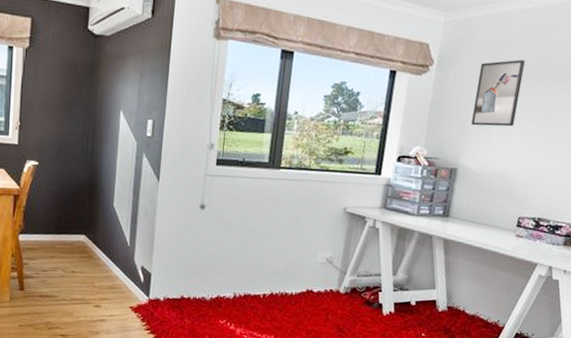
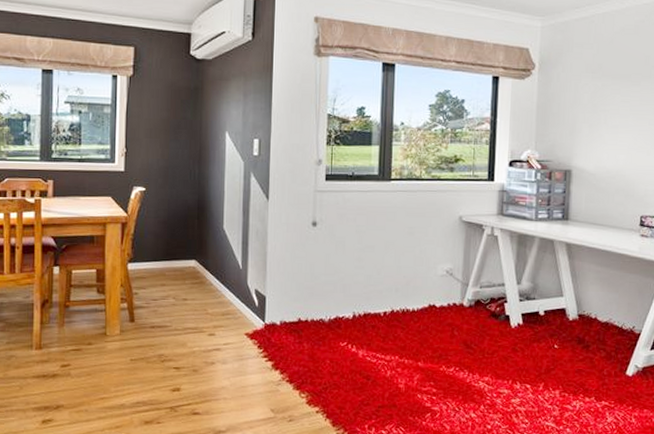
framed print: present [471,59,526,127] -> none [580,58,627,126]

